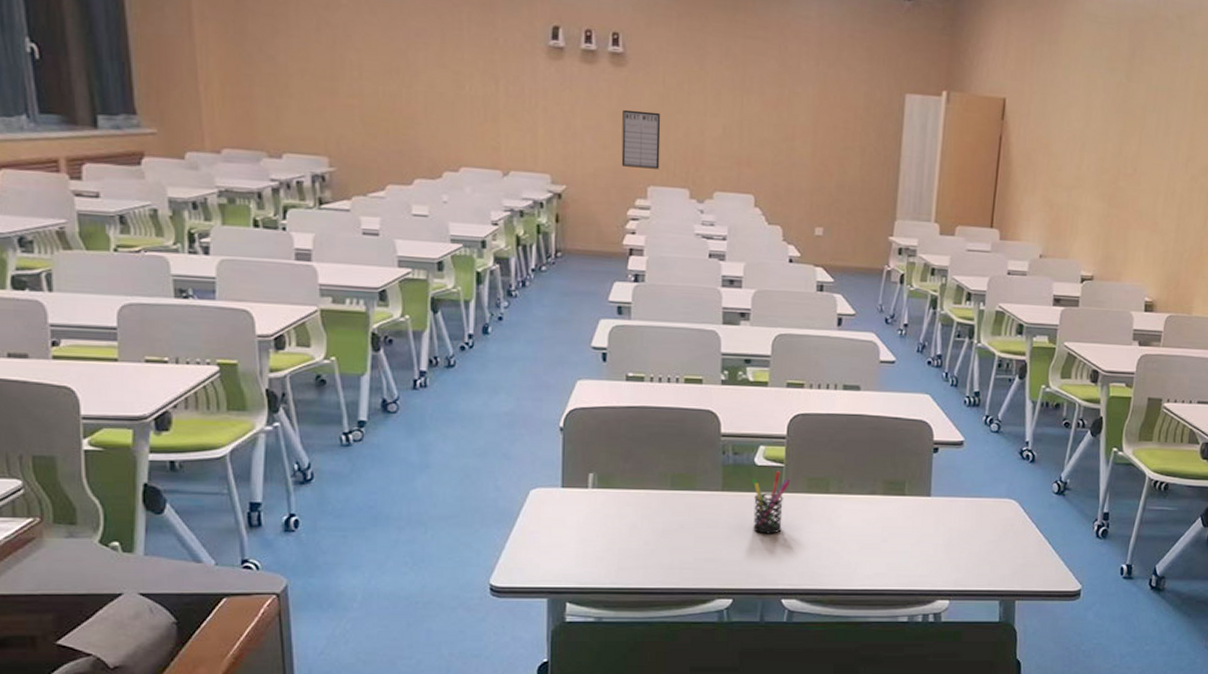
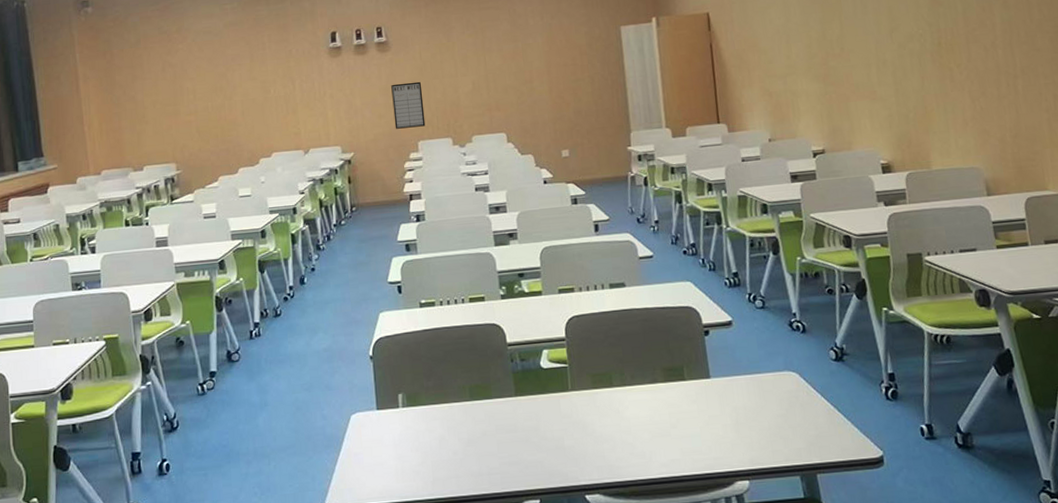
pen holder: present [751,471,791,534] -> none [540,371,576,433]

